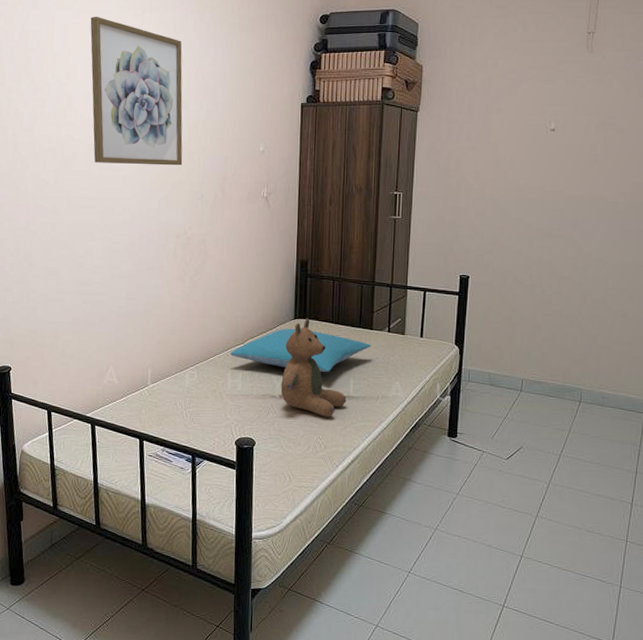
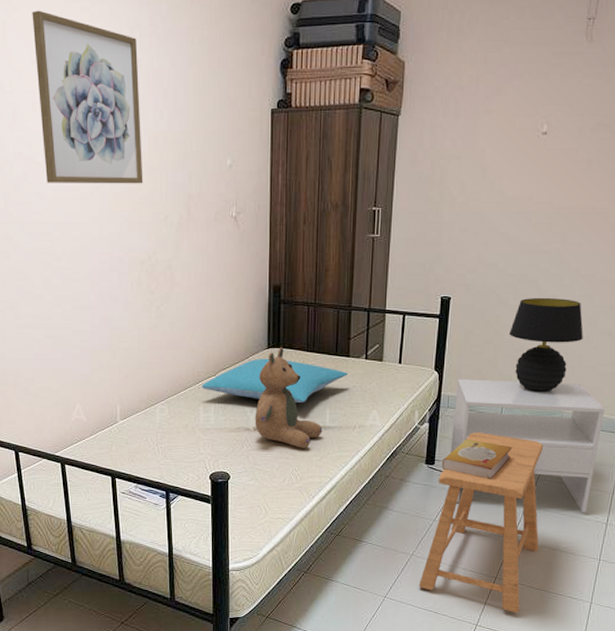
stool: none [443,407,565,595] -> present [418,432,544,614]
book: none [464,412,533,454] -> present [442,438,512,479]
nightstand: none [472,354,623,492] -> present [450,379,604,513]
table lamp: none [527,279,598,370] -> present [509,298,583,393]

